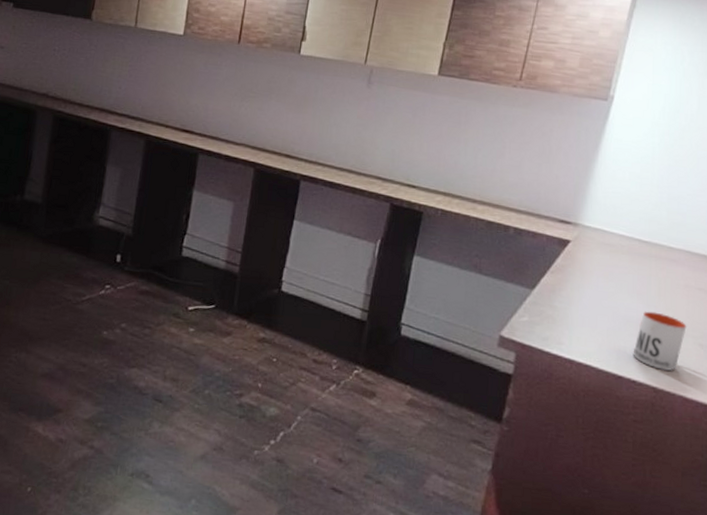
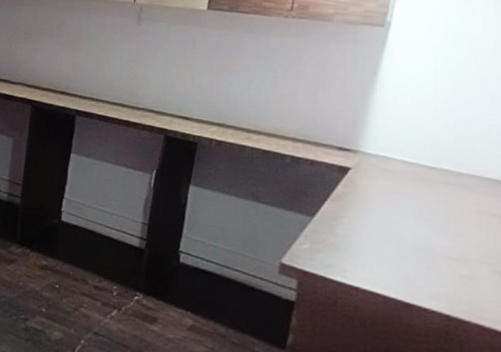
mug: present [633,311,687,371] -> none [422,237,481,299]

